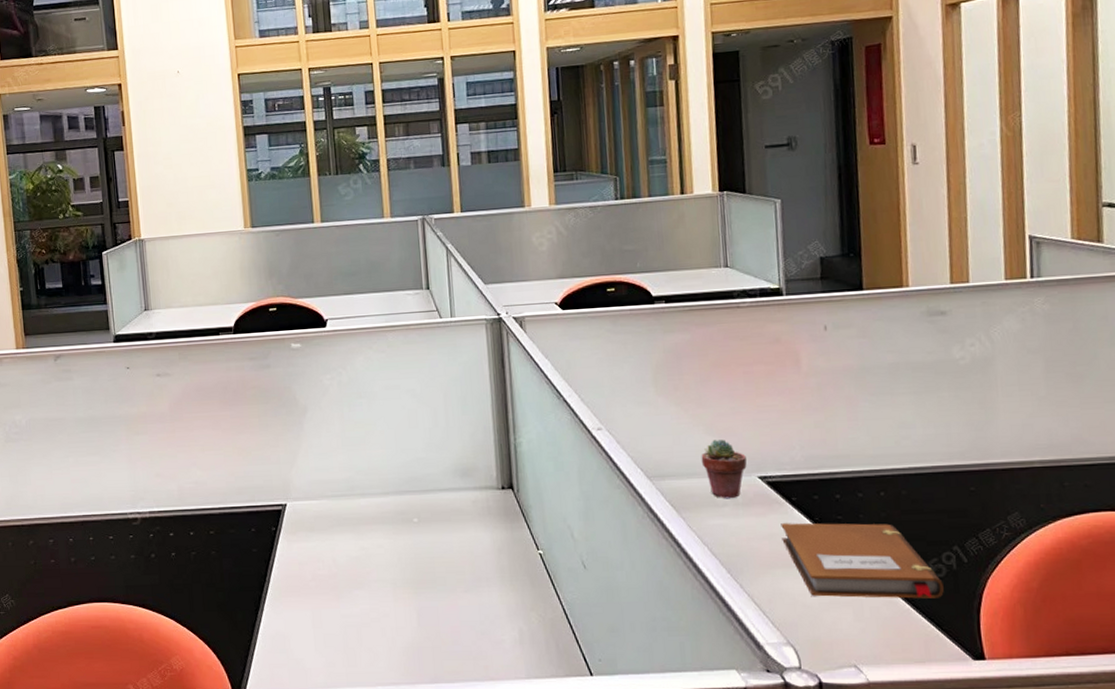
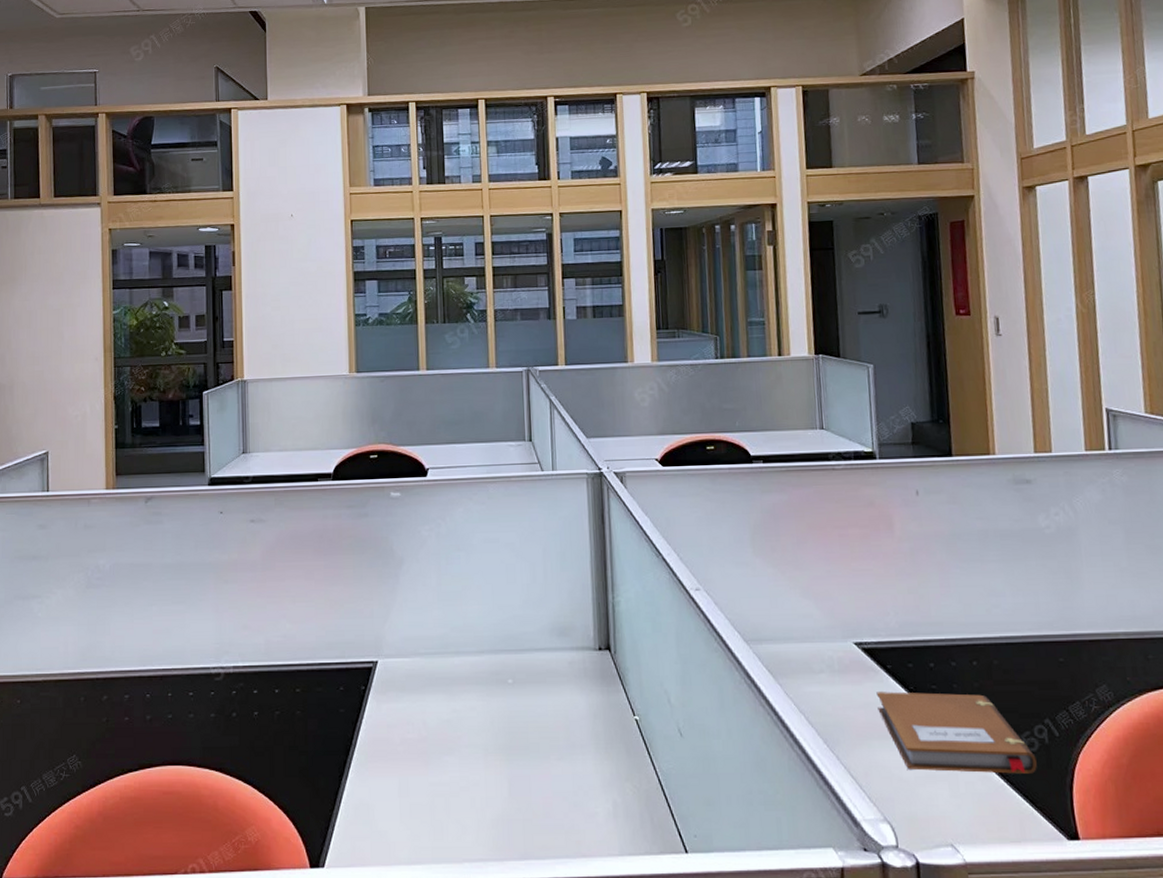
potted succulent: present [701,439,747,499] -> none [797,603,843,666]

